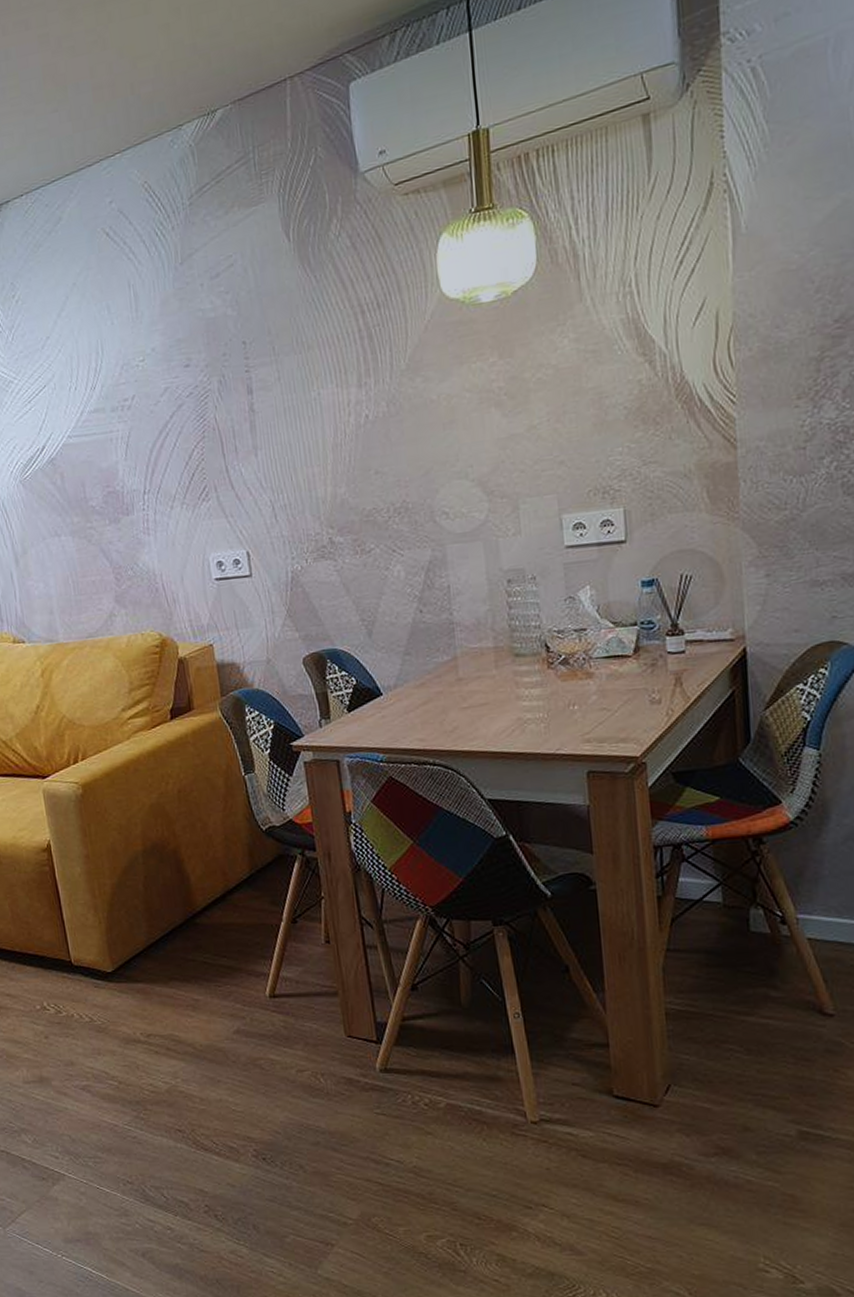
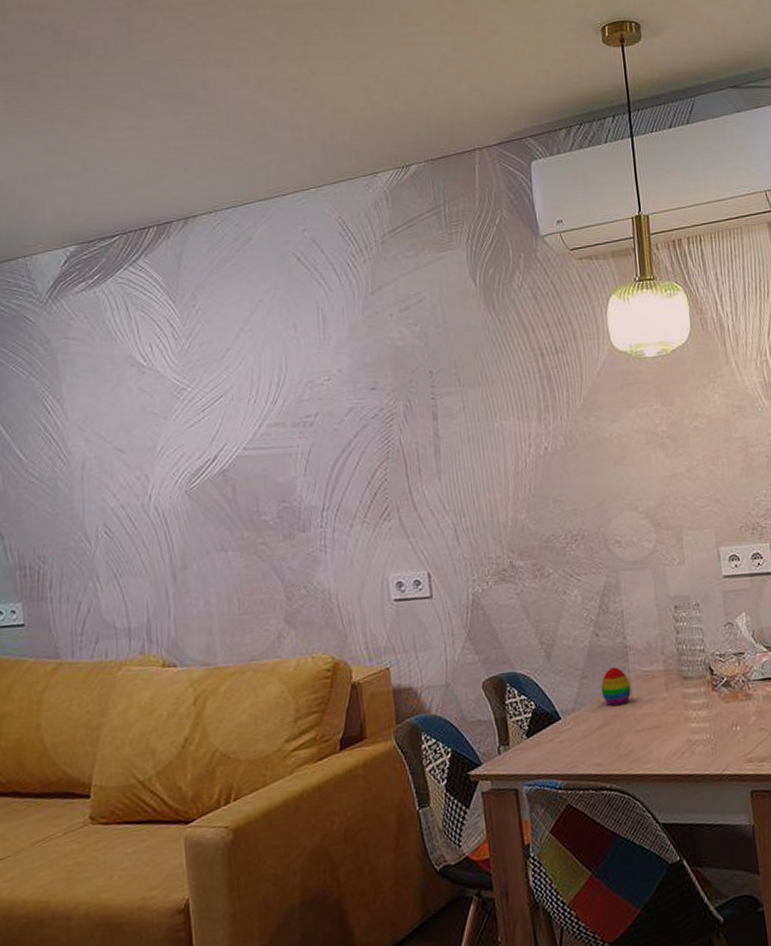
decorative egg: none [424,643,457,682] -> present [600,666,631,706]

